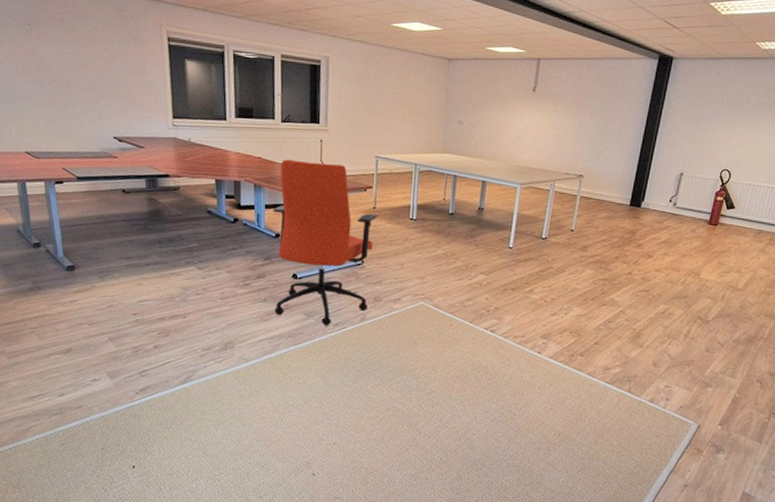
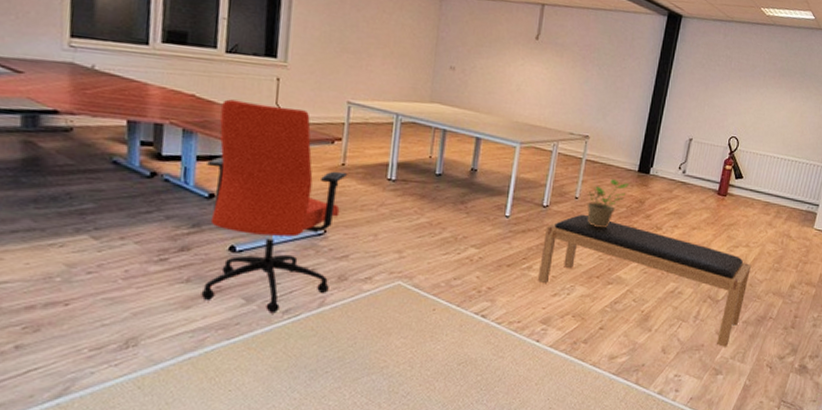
bench: none [538,244,743,363] -> present [537,214,752,347]
potted plant: none [582,213,621,257] -> present [587,179,629,228]

